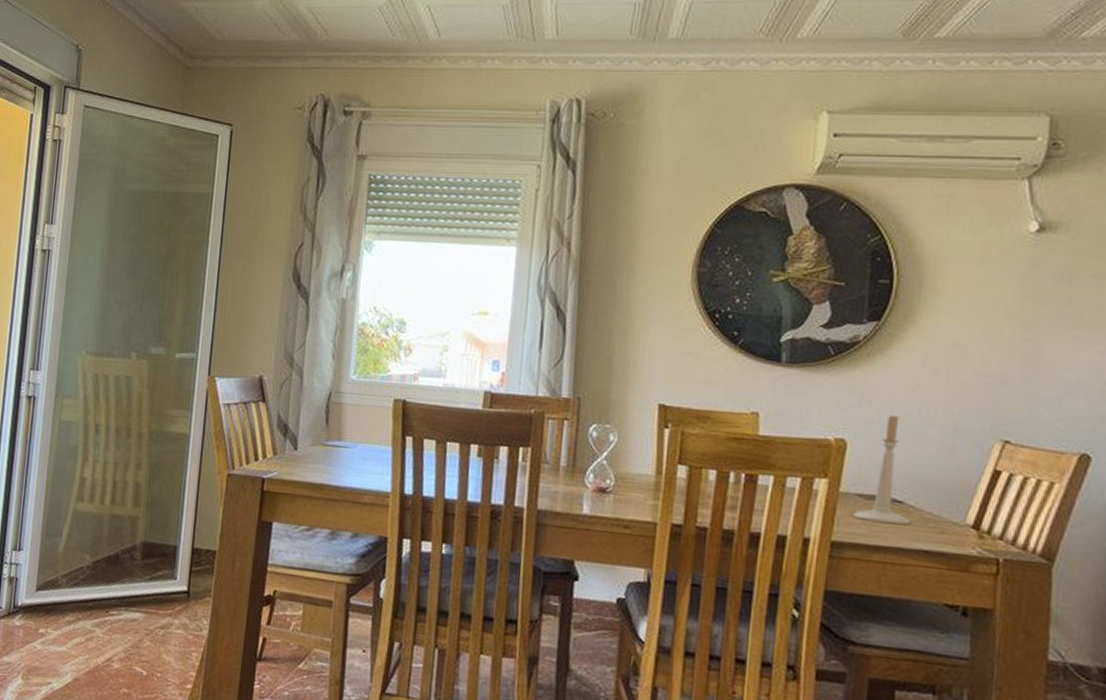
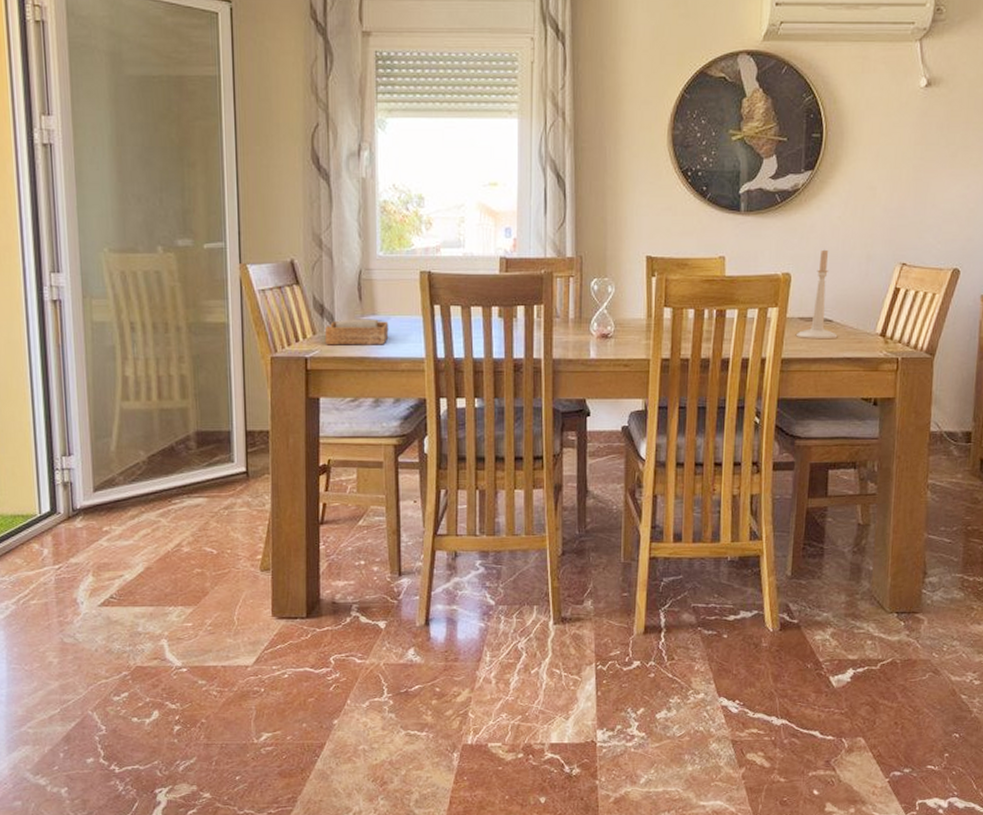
napkin holder: none [285,442,355,474] -> present [324,319,389,345]

